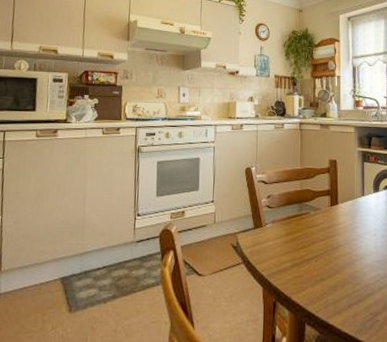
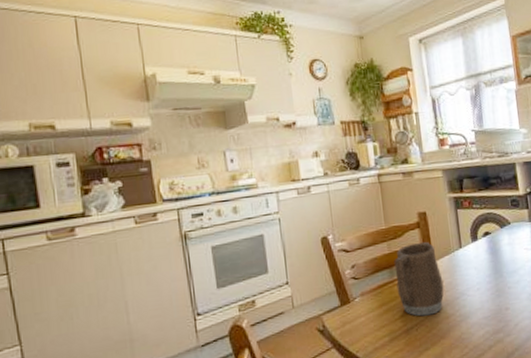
mug: none [303,185,344,250] -> present [394,241,444,317]

